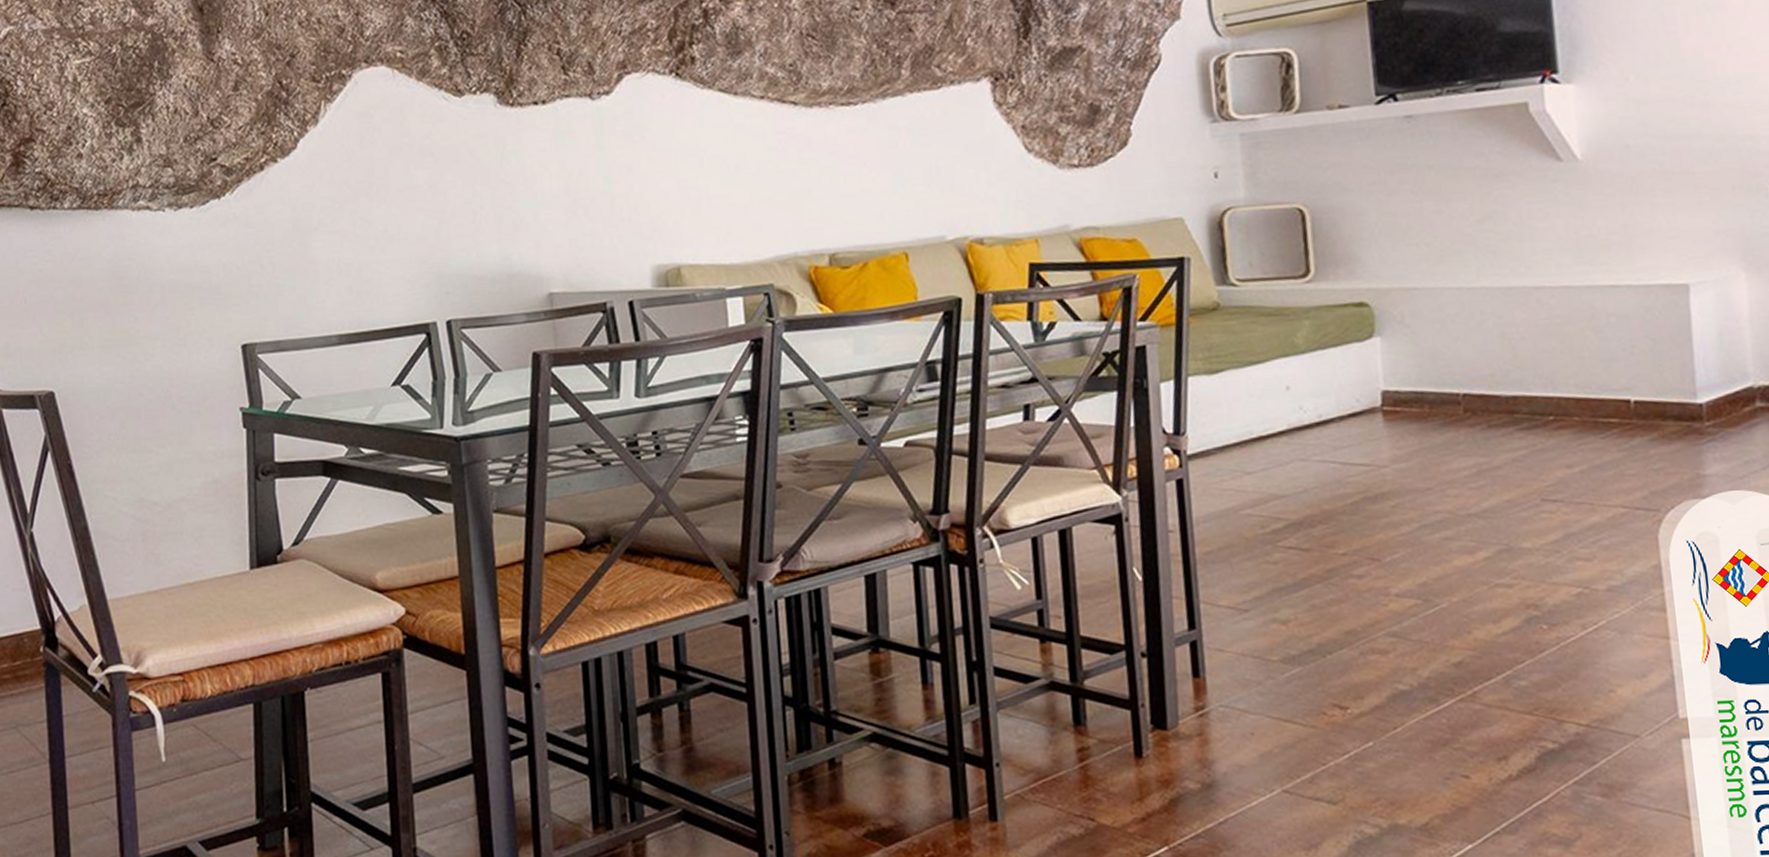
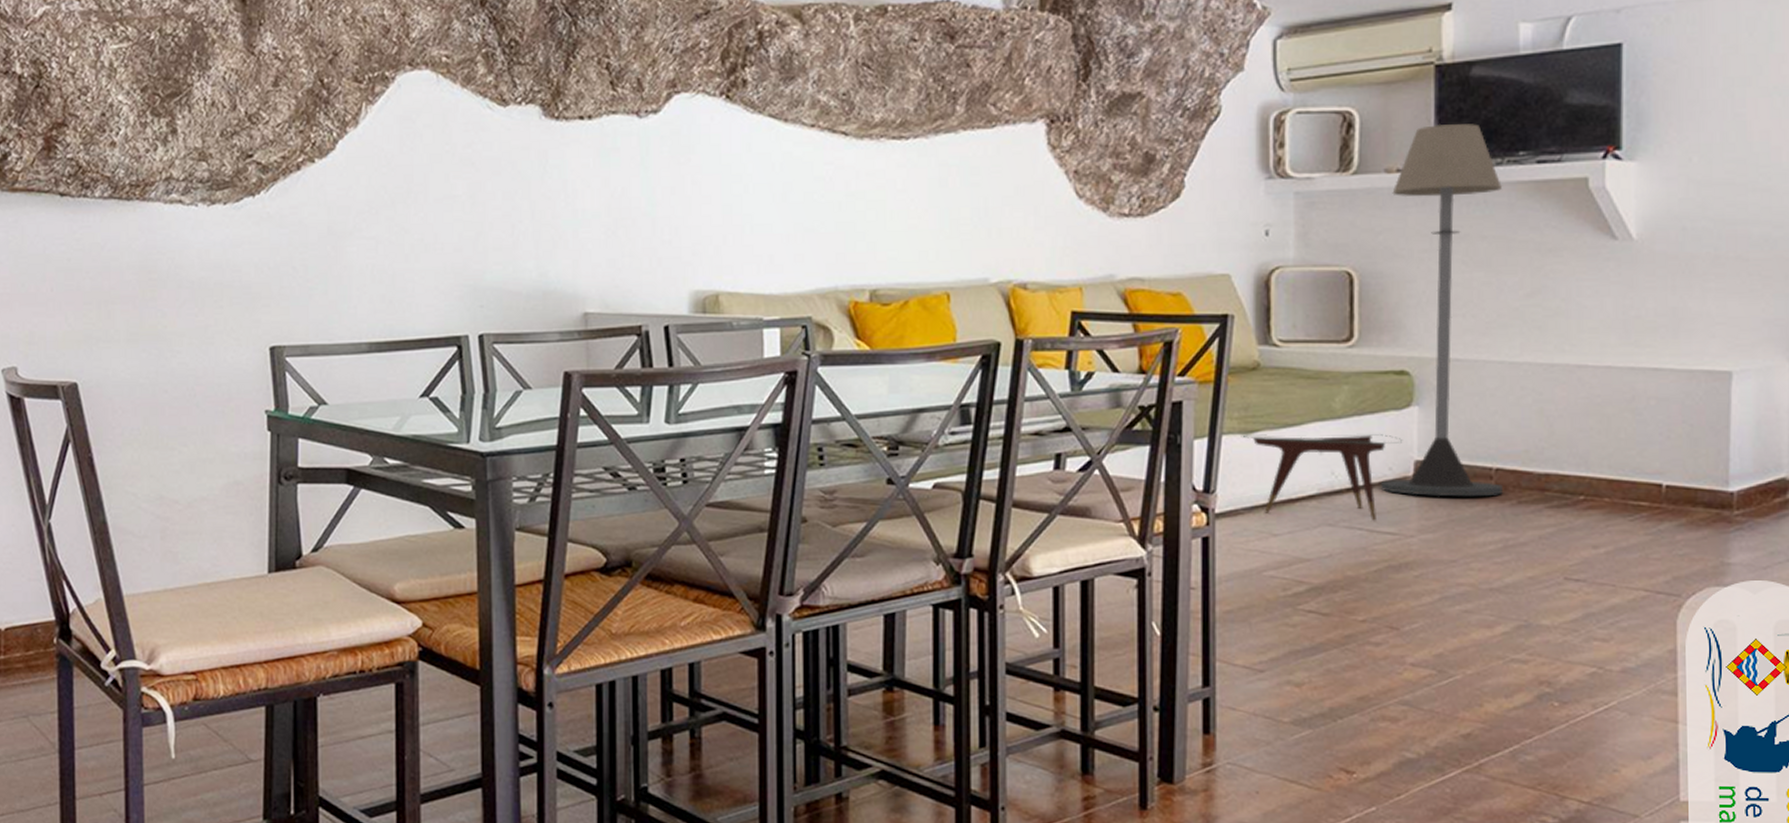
side table: none [1206,366,1368,454] -> present [1241,434,1403,522]
floor lamp: none [1336,57,1472,425] -> present [1380,124,1503,497]

